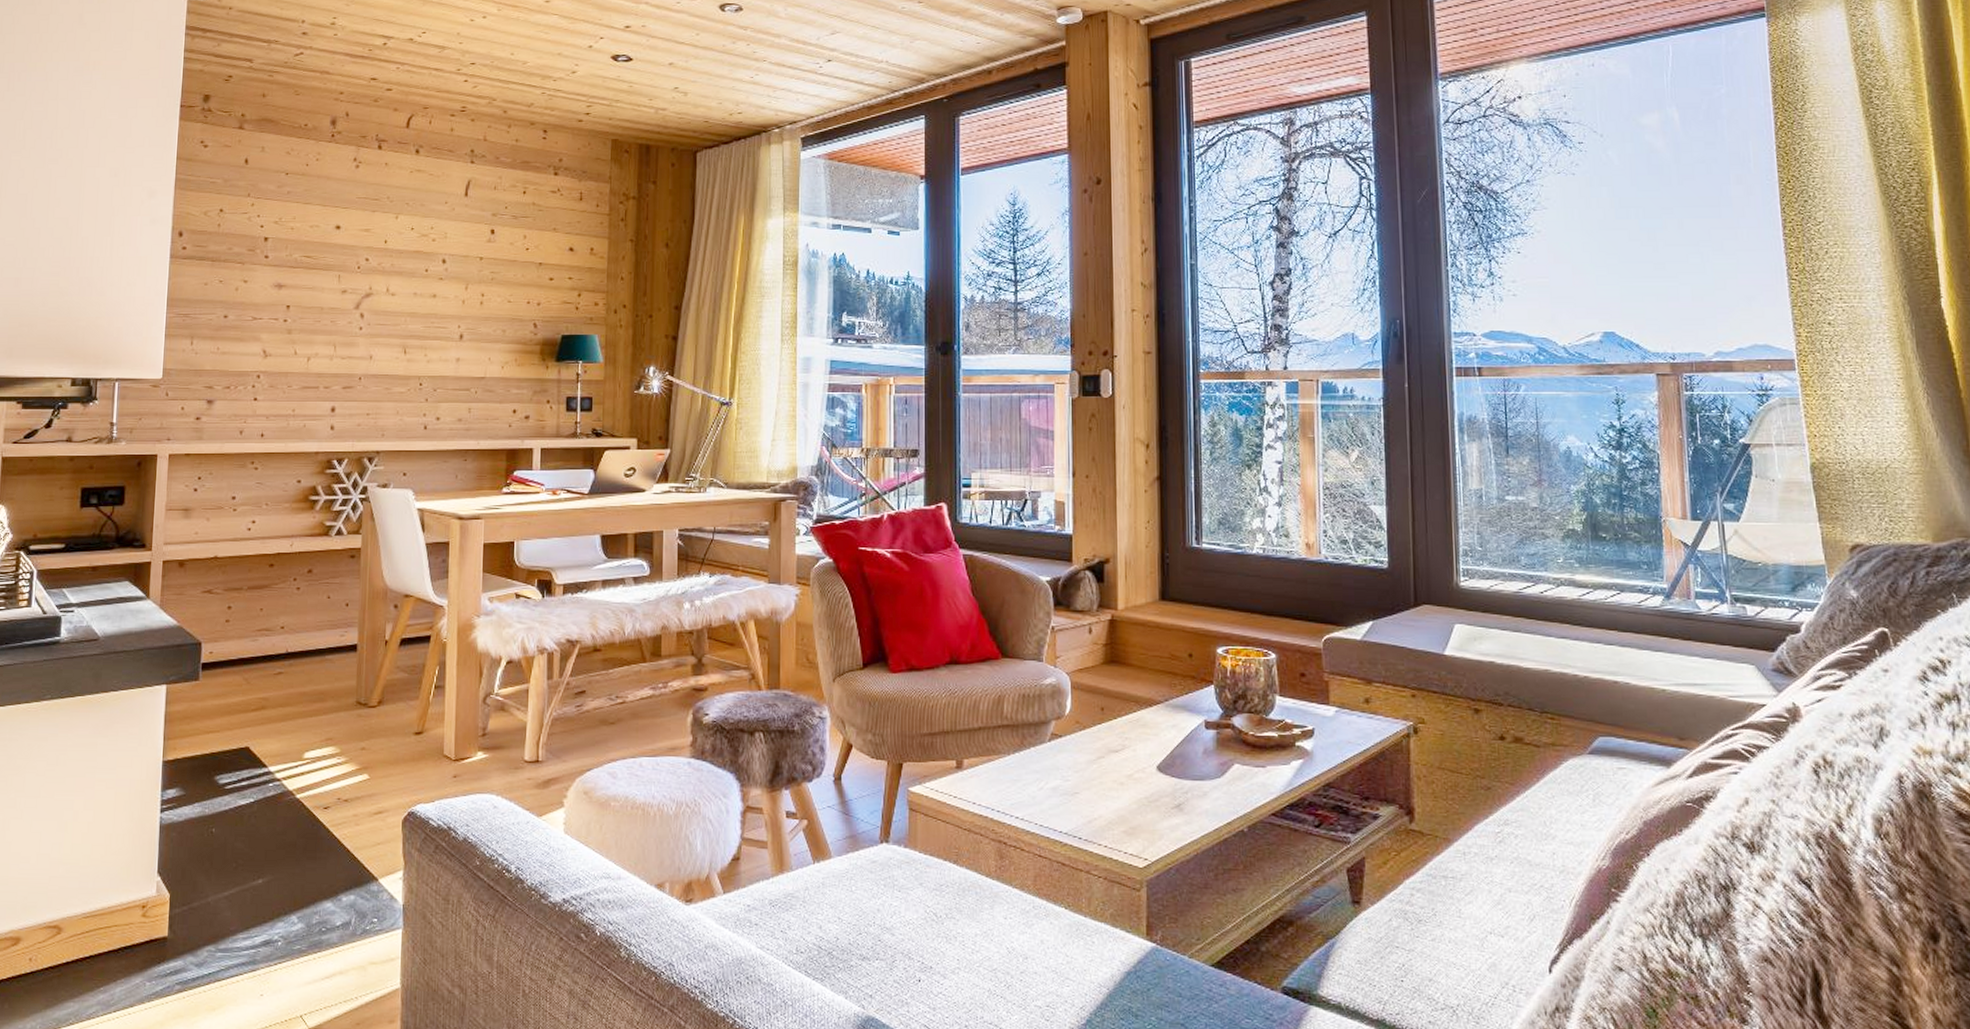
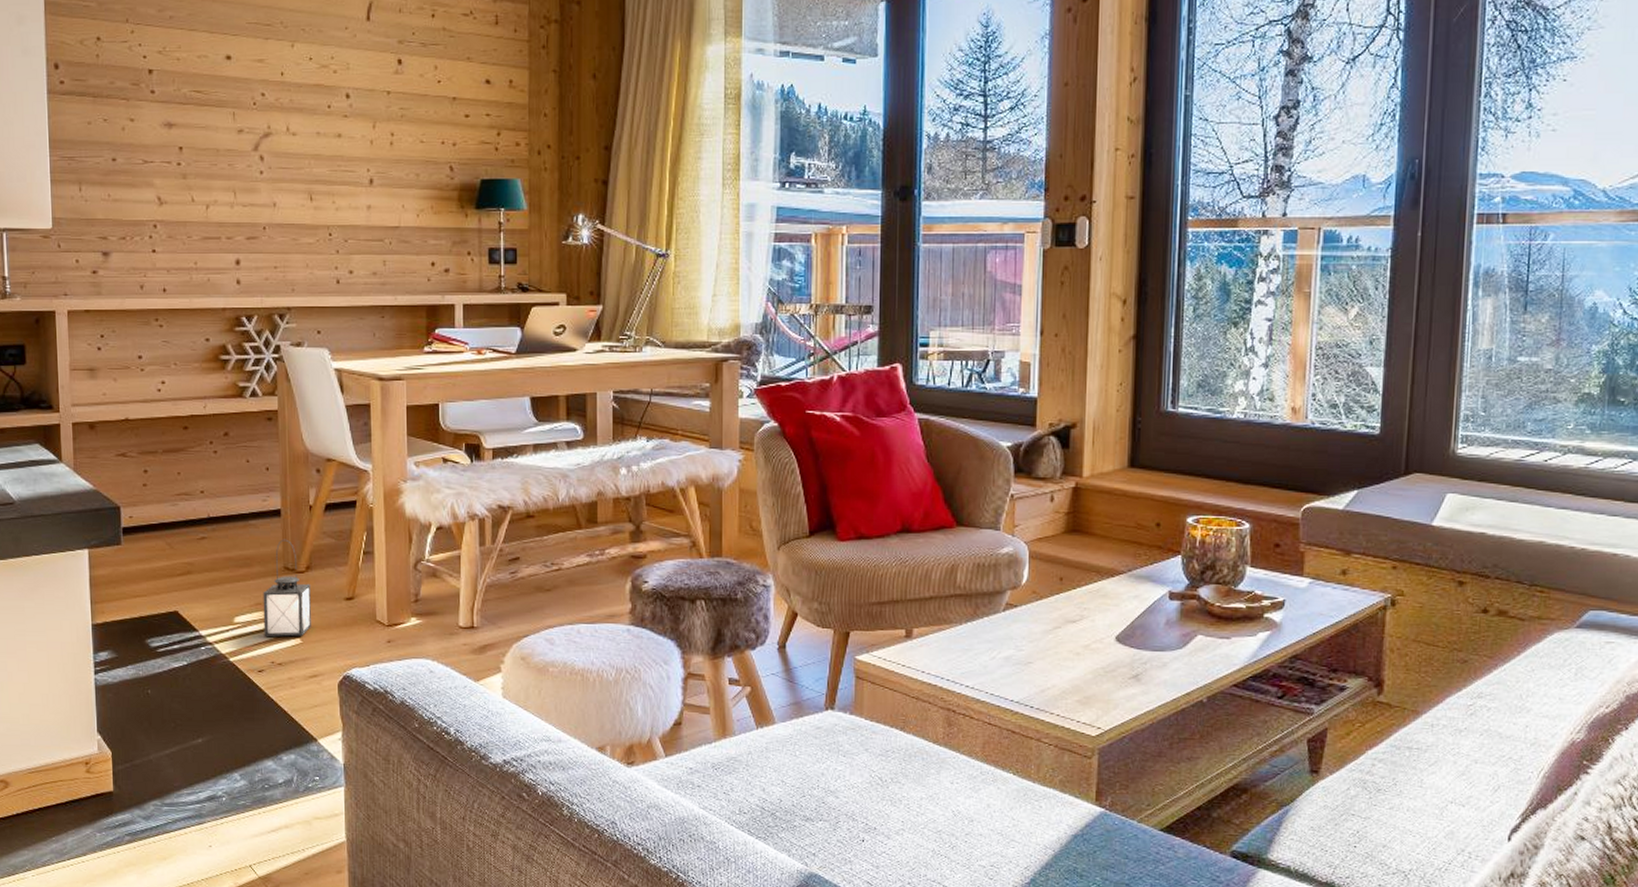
lantern: none [332,673,381,773] -> present [263,539,311,638]

